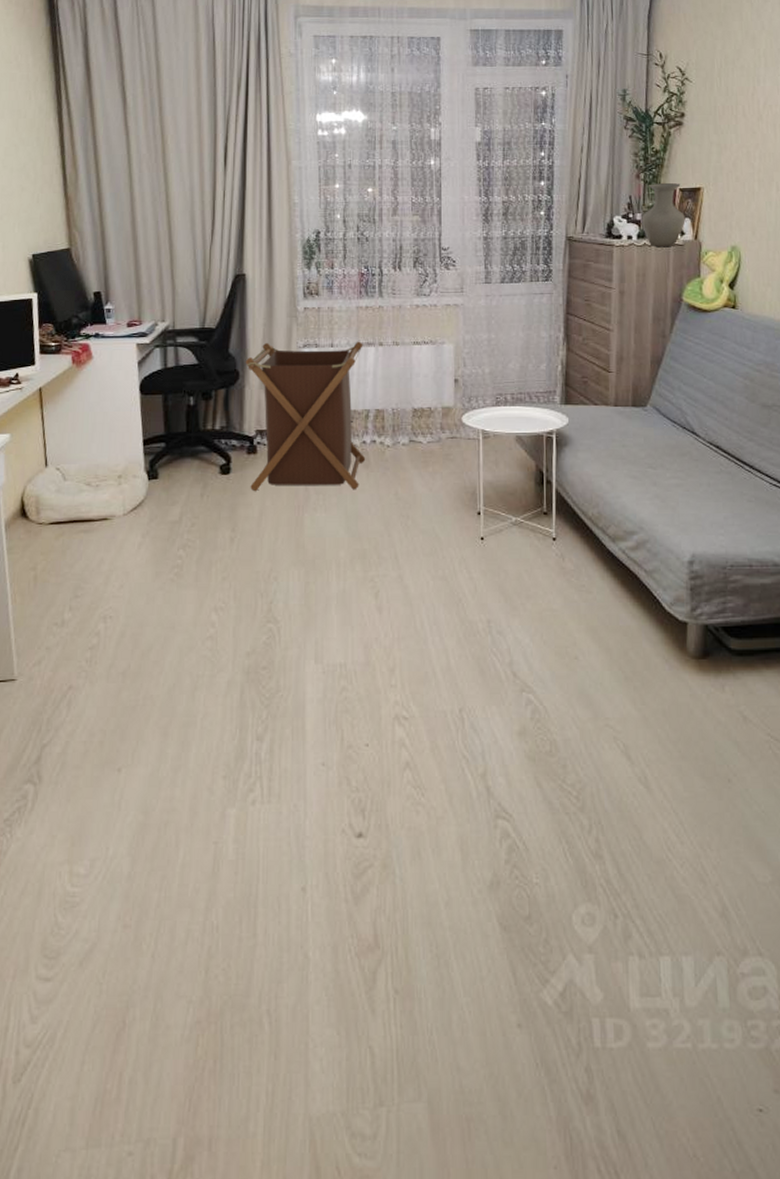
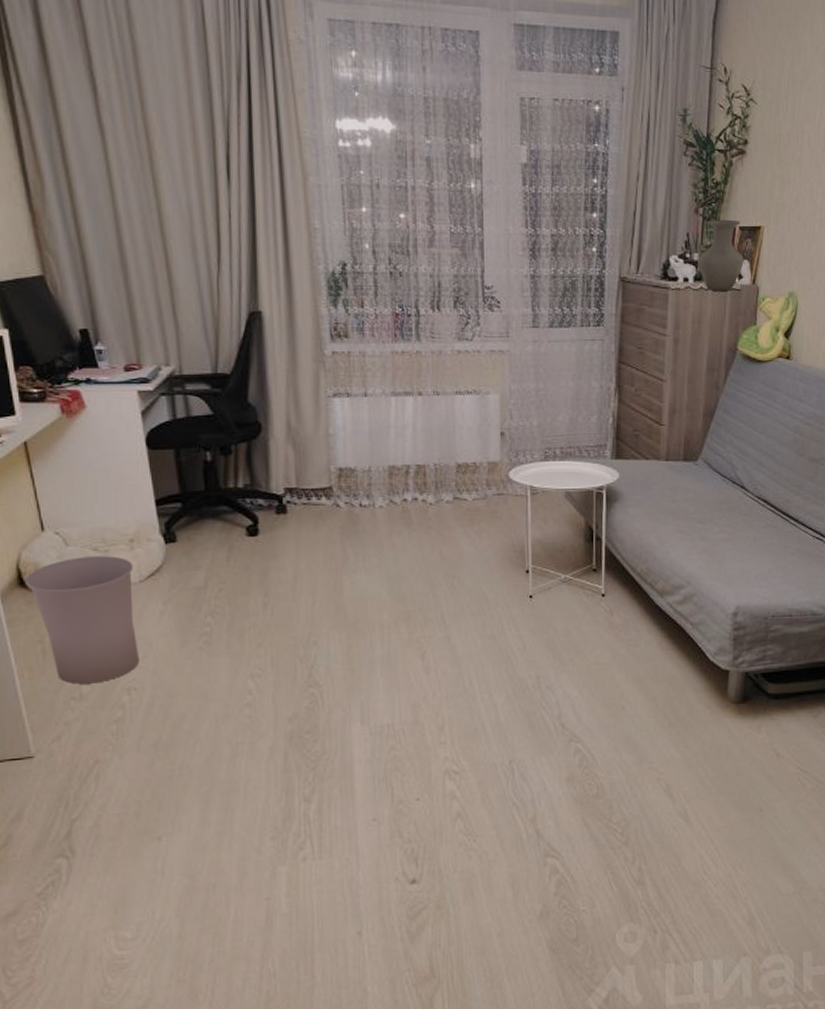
waste bin: none [27,491,119,610] -> present [25,556,139,684]
laundry basket: present [245,341,366,491] -> none [267,390,408,553]

